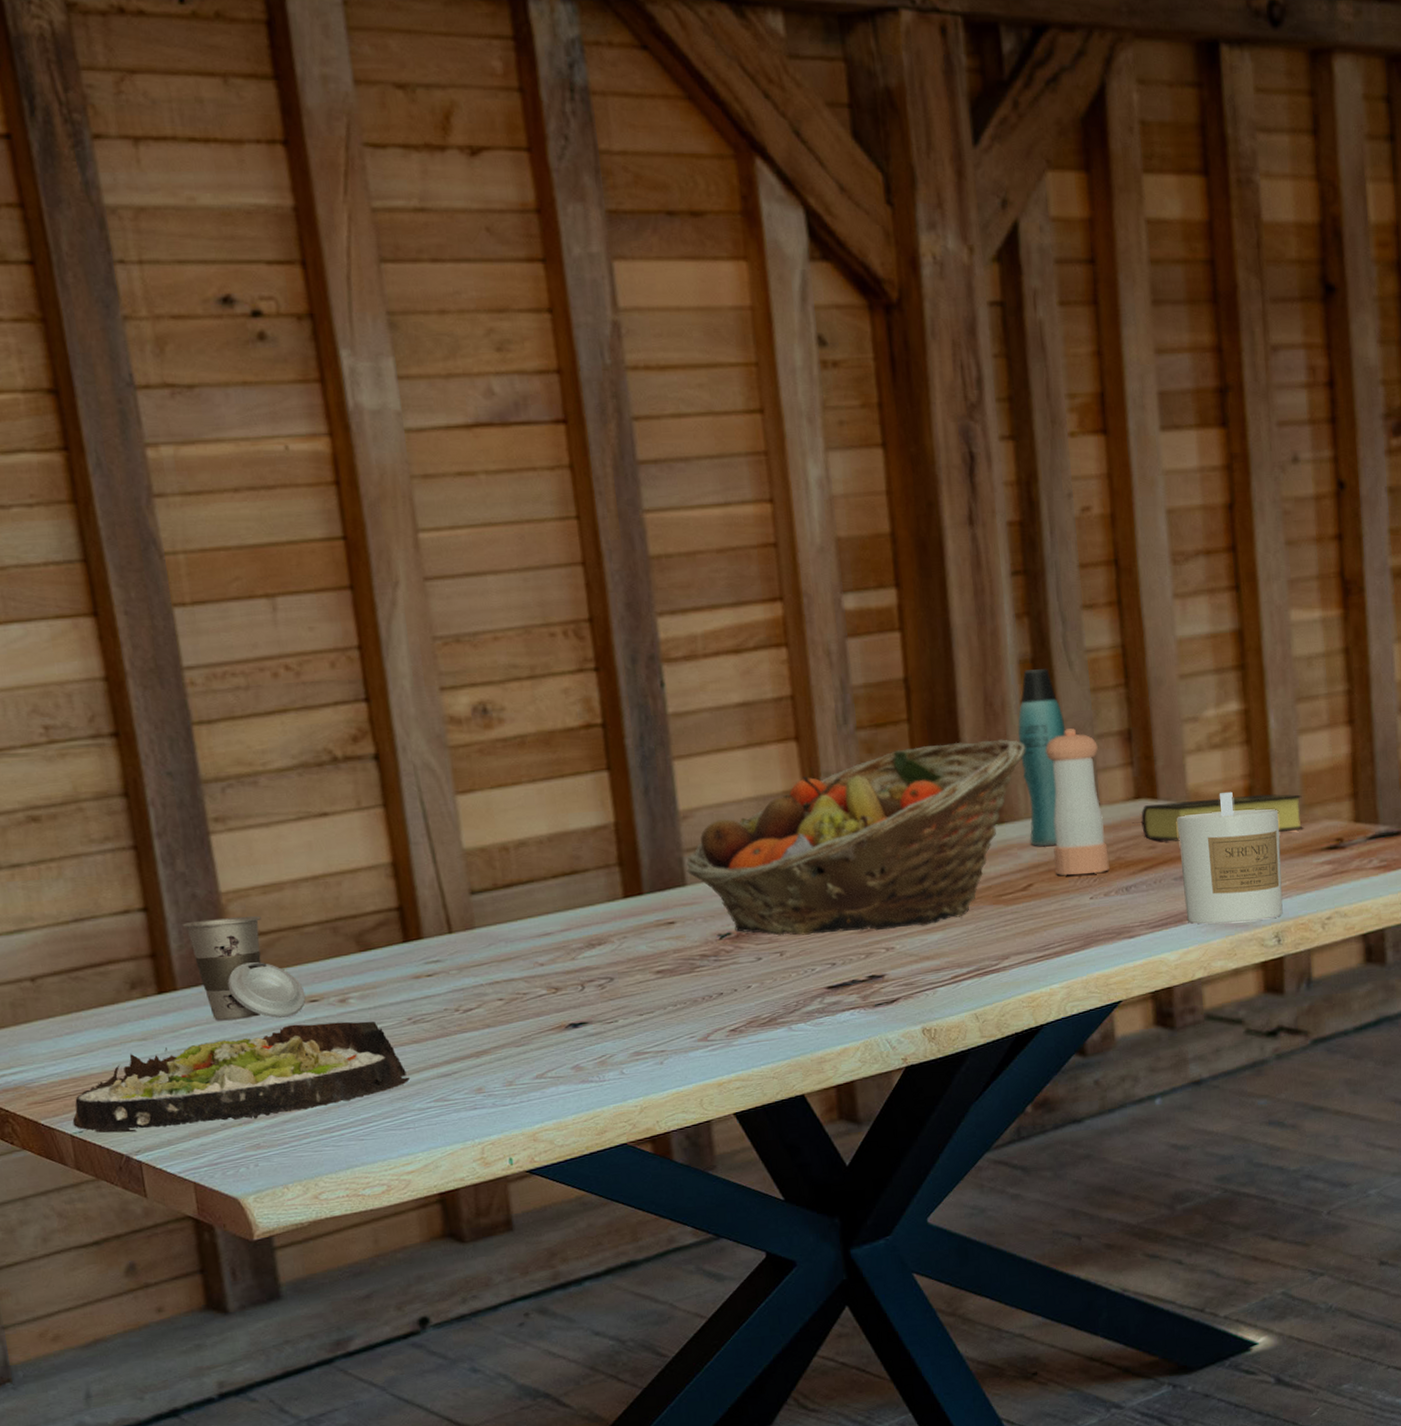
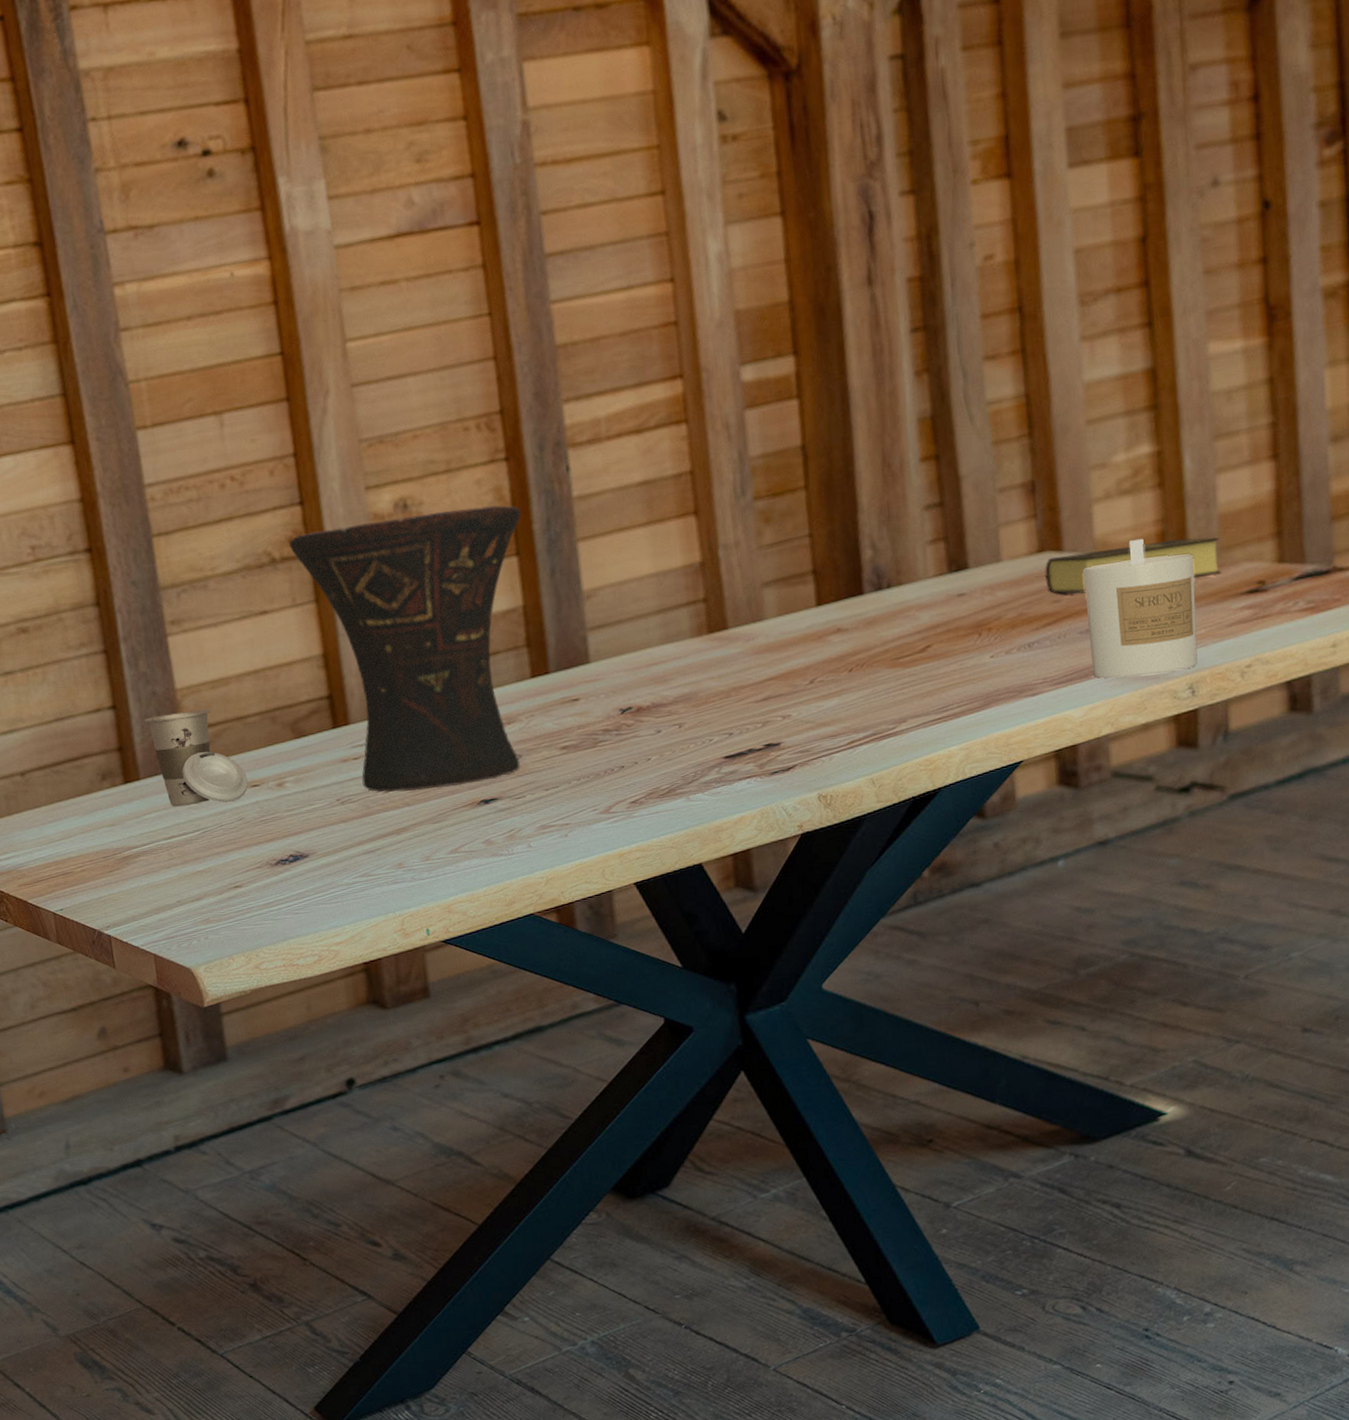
salad plate: present [72,1021,410,1133] -> none [54,803,338,911]
vase: none [353,716,612,1013] -> present [289,505,521,793]
fruit basket: present [686,739,1026,936] -> none [590,500,925,708]
bottle: present [1018,669,1066,846] -> none [916,425,967,607]
pepper shaker: present [1046,728,1110,875] -> none [945,484,1011,635]

